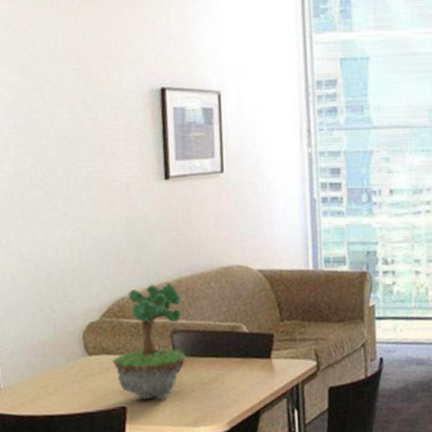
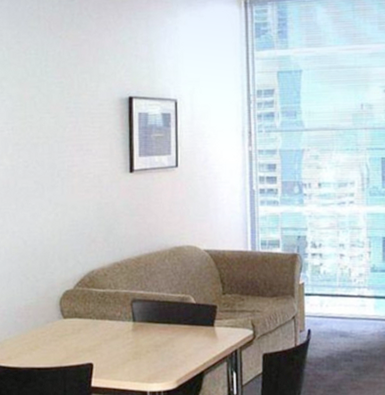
plant: present [113,282,186,400] -> none [83,259,143,358]

